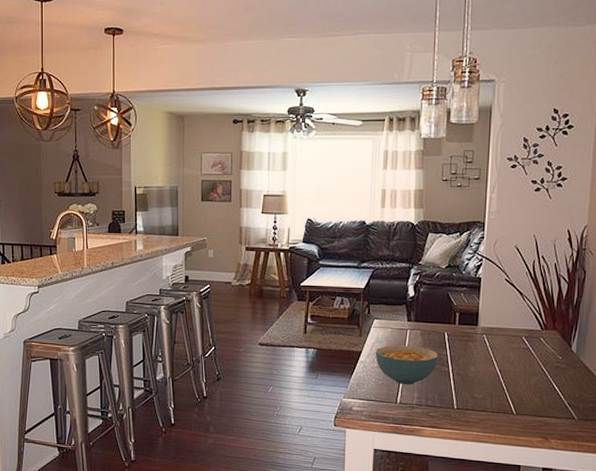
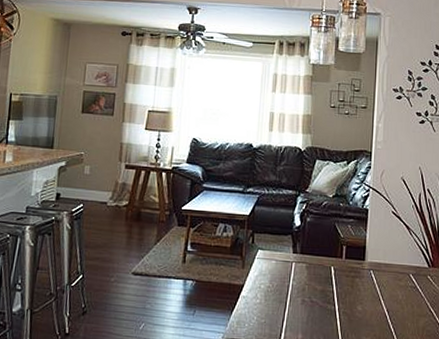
cereal bowl: present [376,344,438,385] -> none [258,278,324,325]

